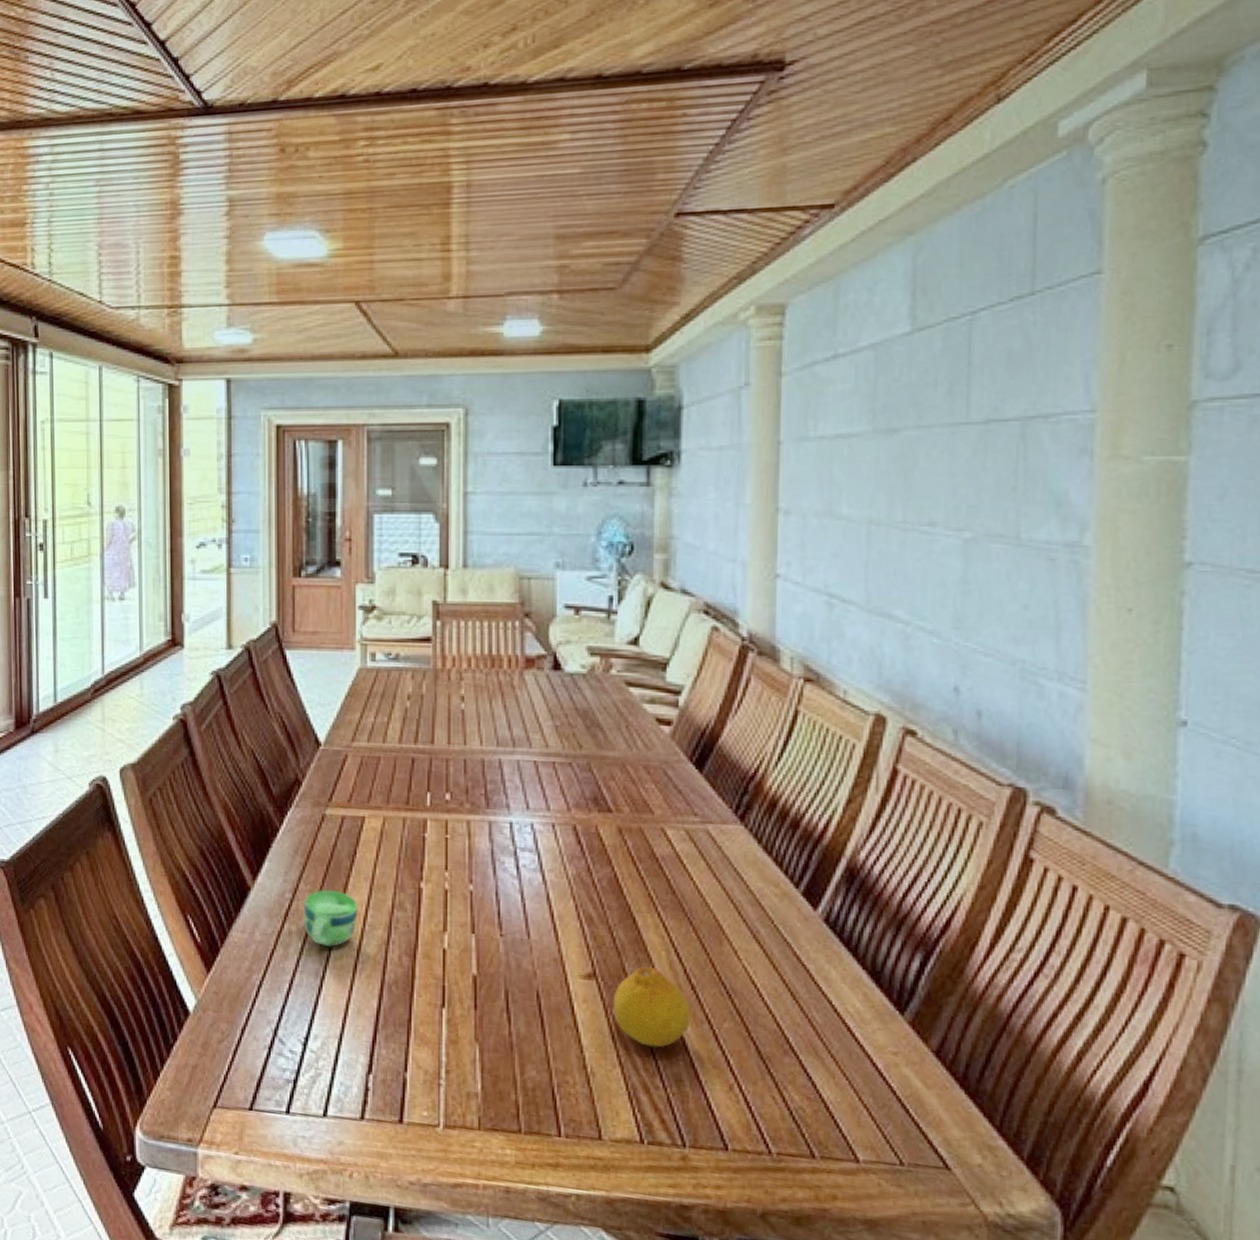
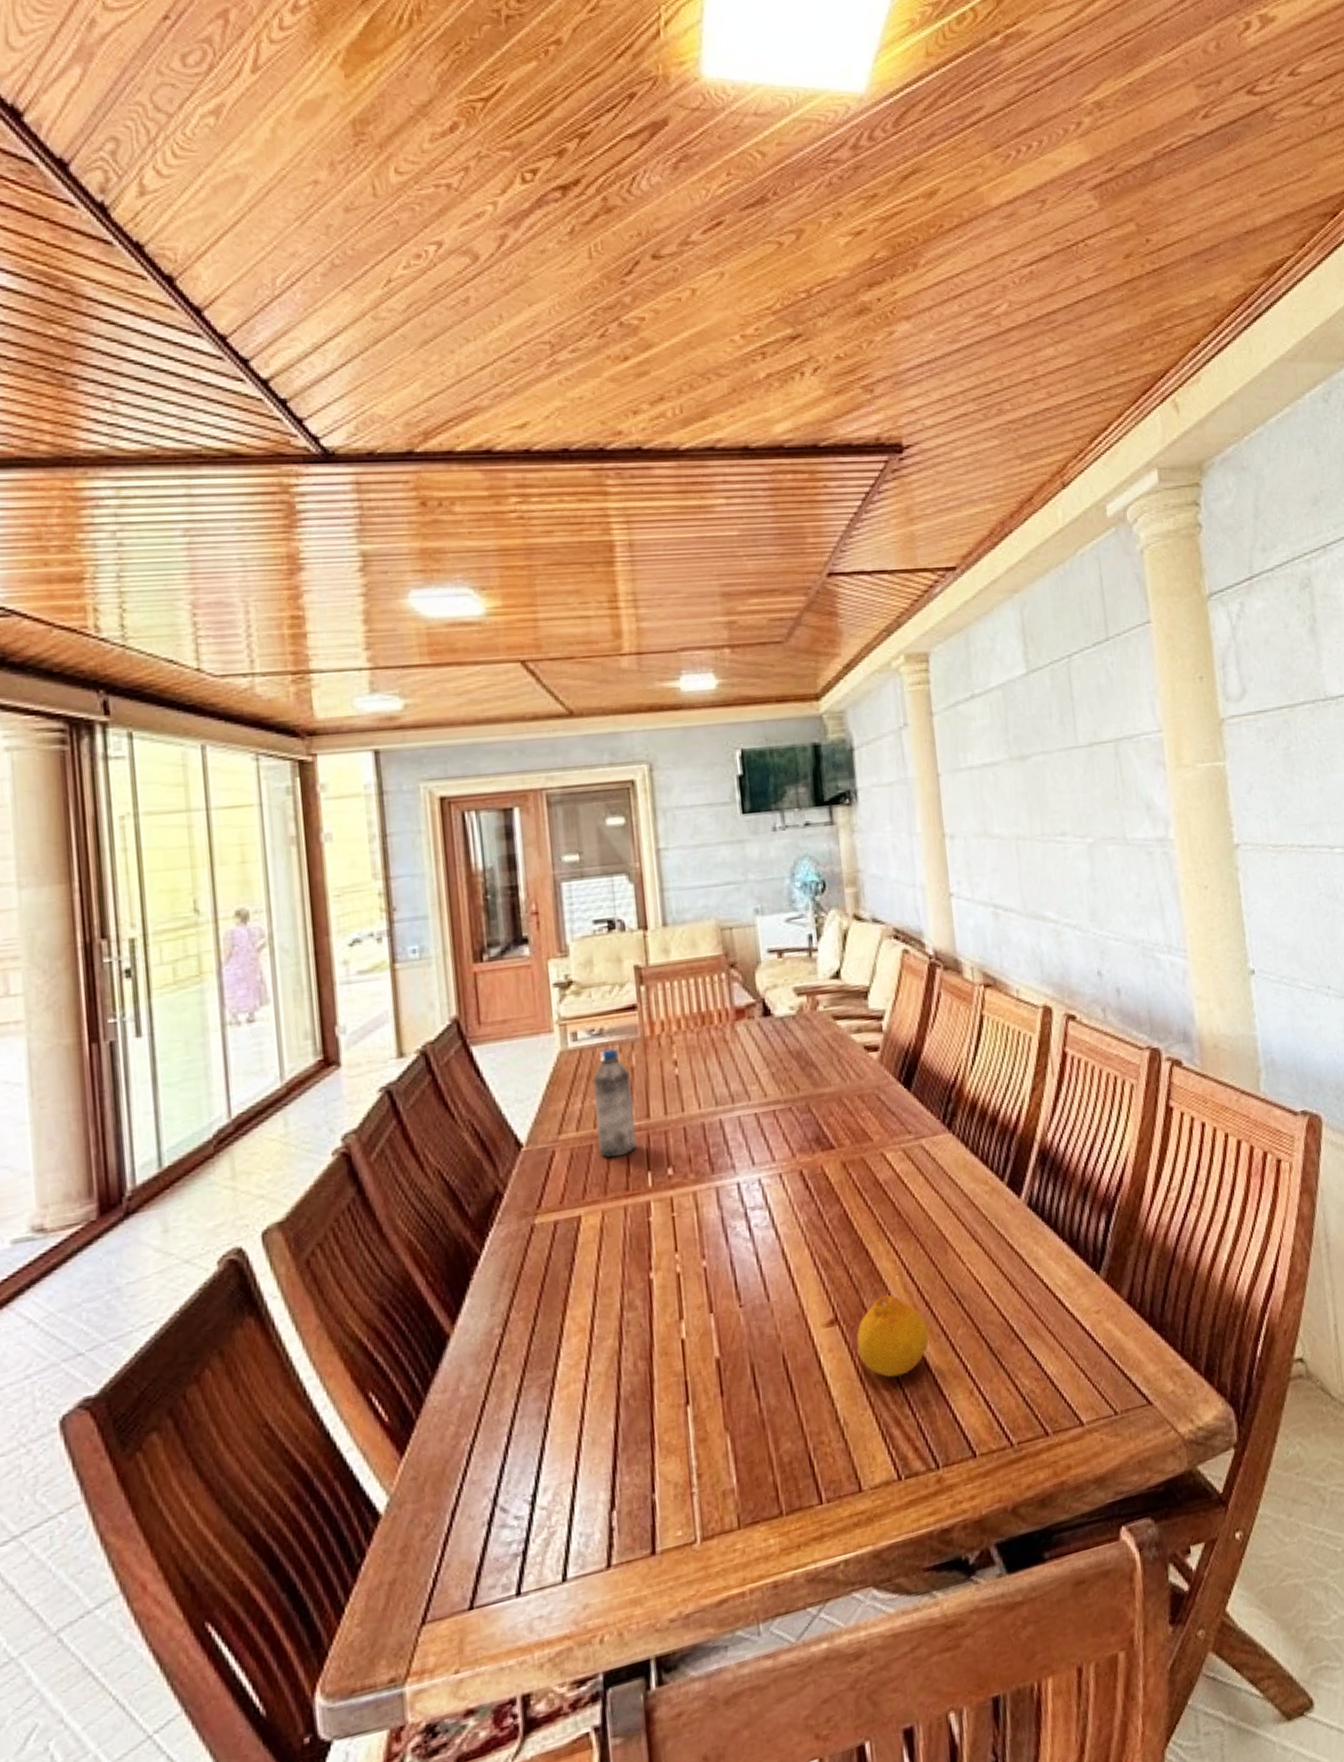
cup: present [303,889,358,948] -> none [517,1308,583,1378]
water bottle: none [384,674,420,773] -> present [592,1048,636,1158]

